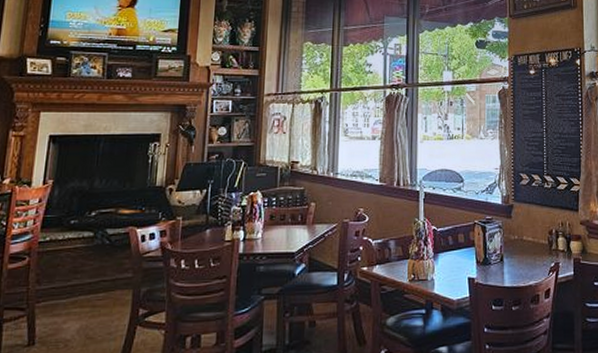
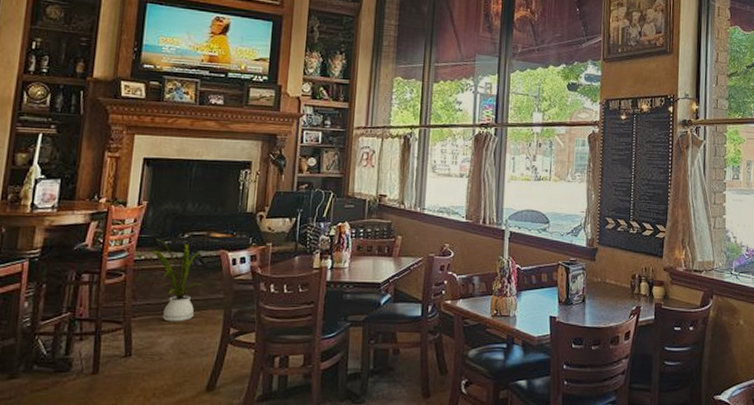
house plant: none [57,218,114,306] -> present [152,238,206,322]

